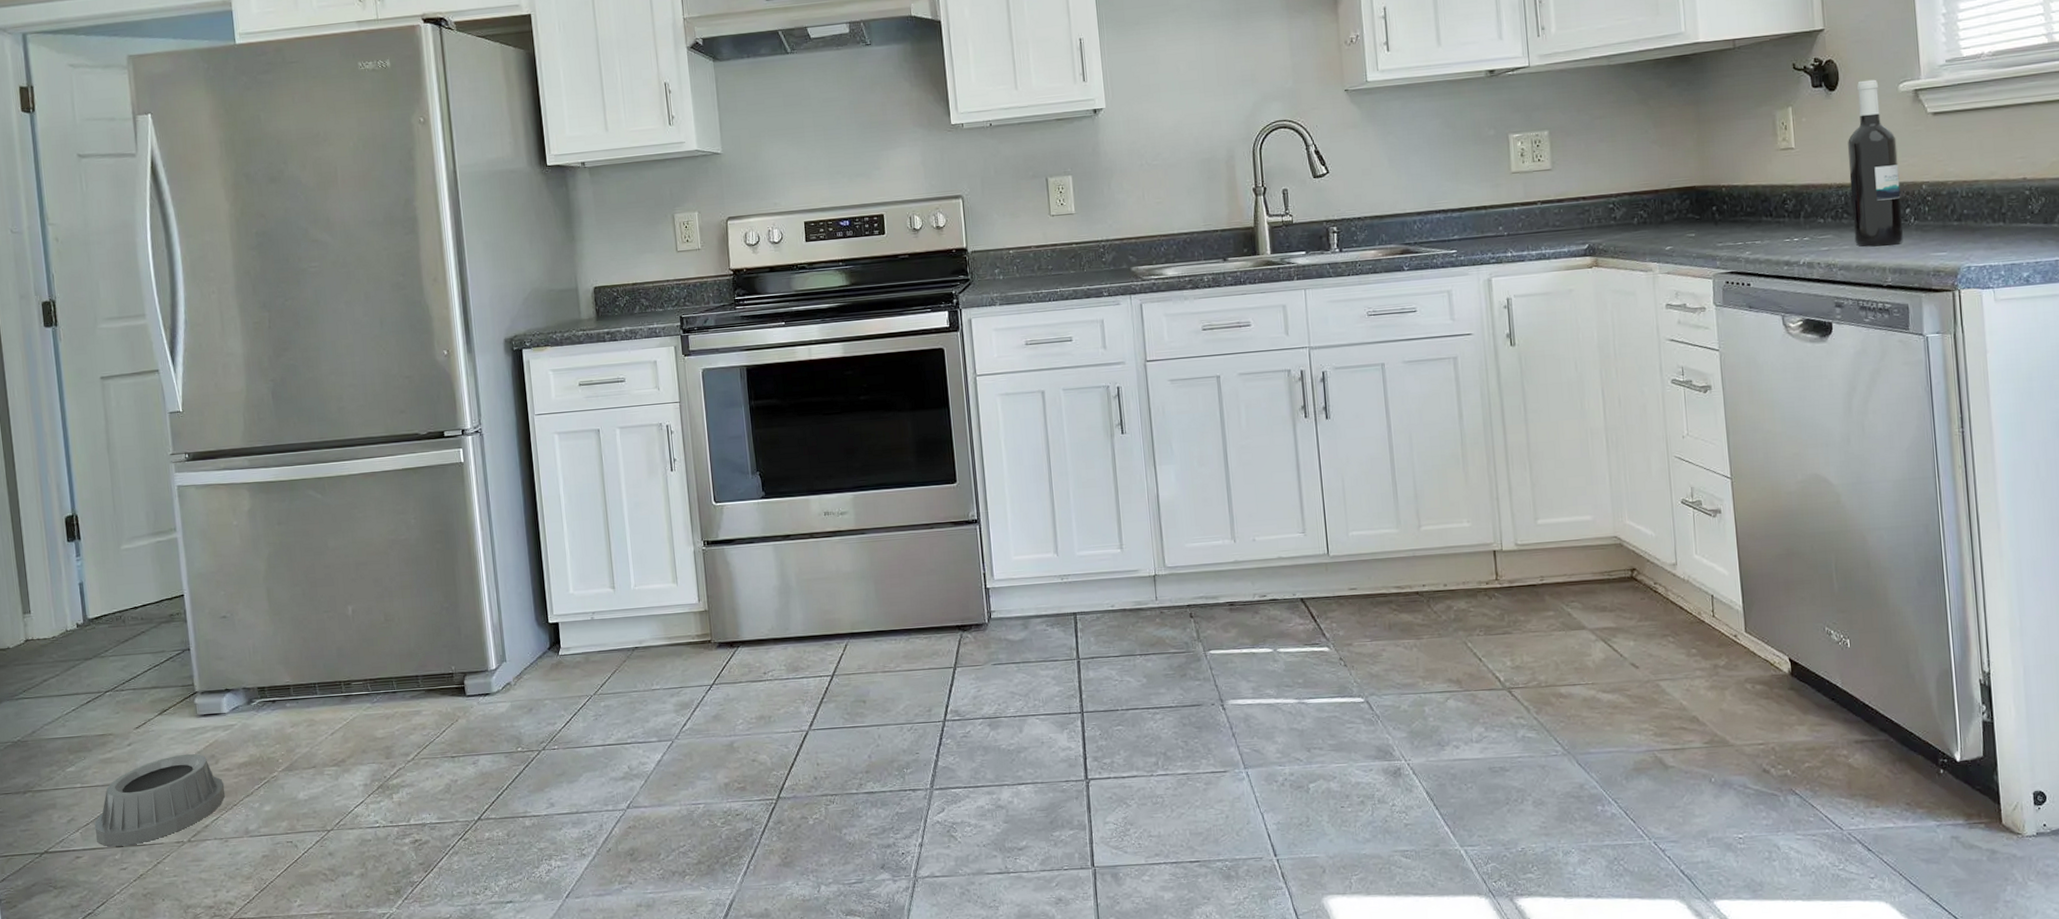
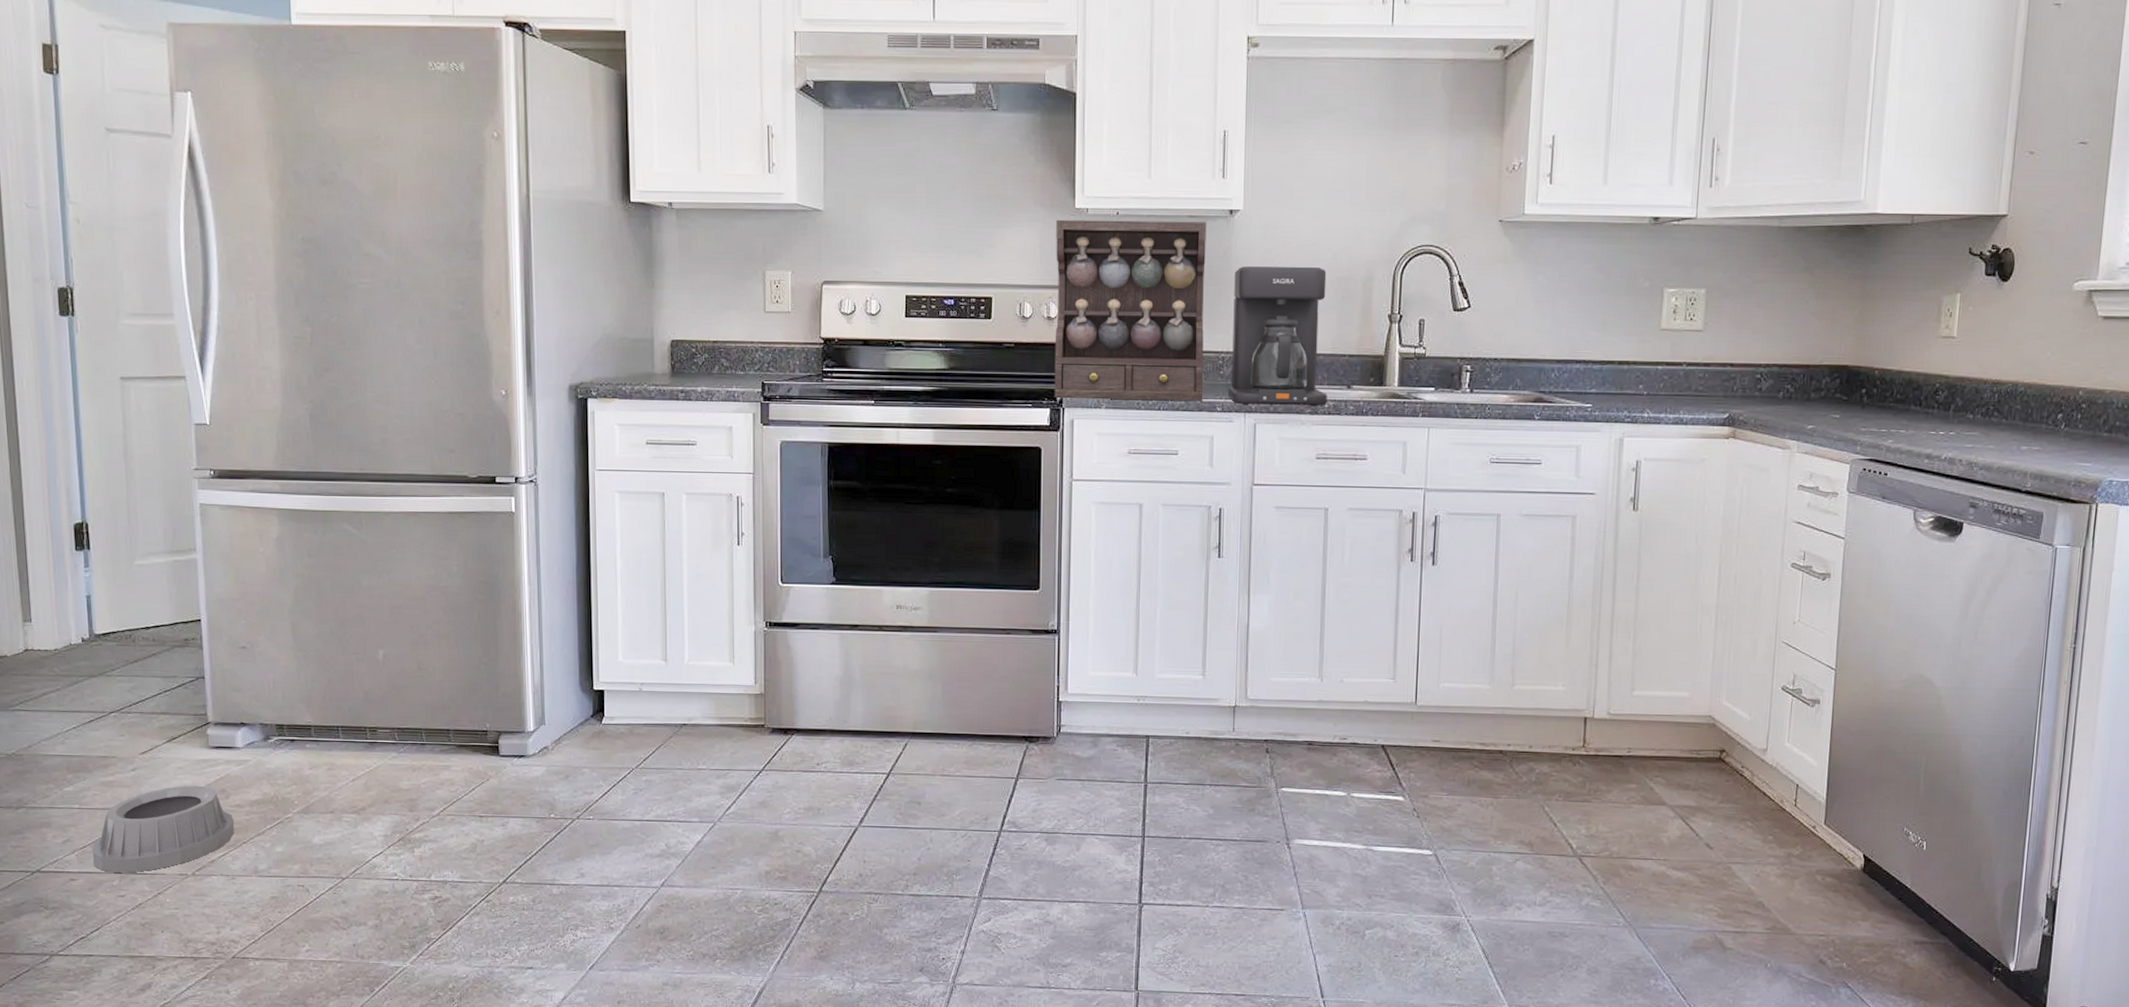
spice rack: none [935,123,1089,301] -> present [1054,219,1207,401]
coffee maker: none [1105,152,1206,288] -> present [1227,266,1327,407]
wine bottle: present [1847,79,1903,247] -> none [2000,274,2061,451]

